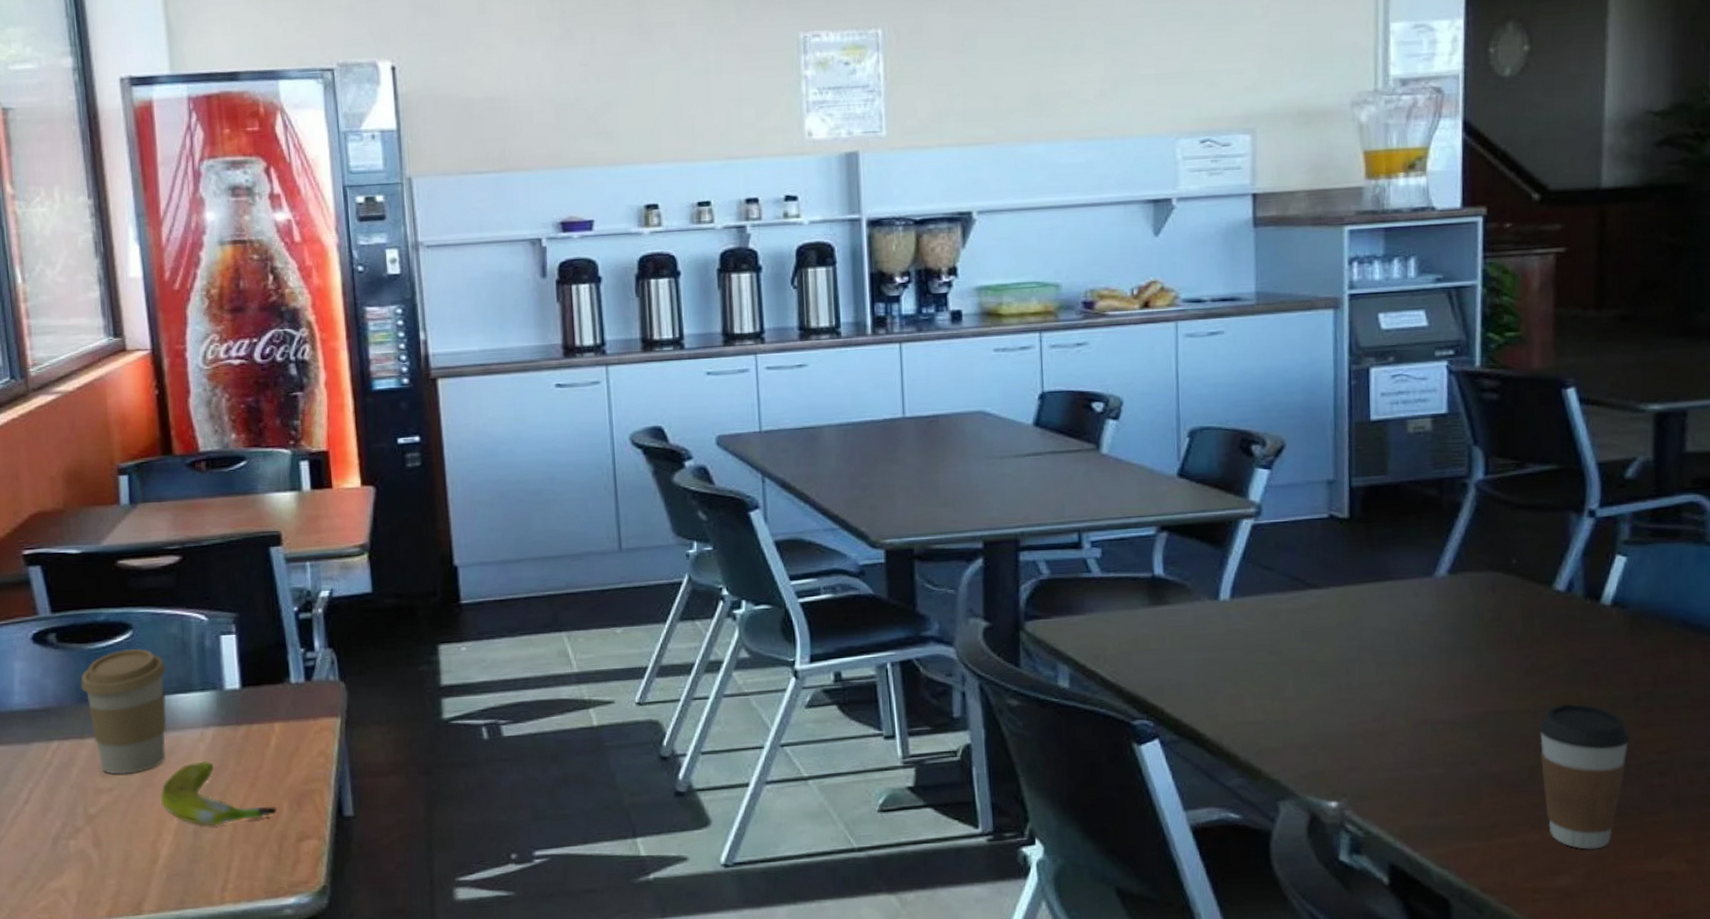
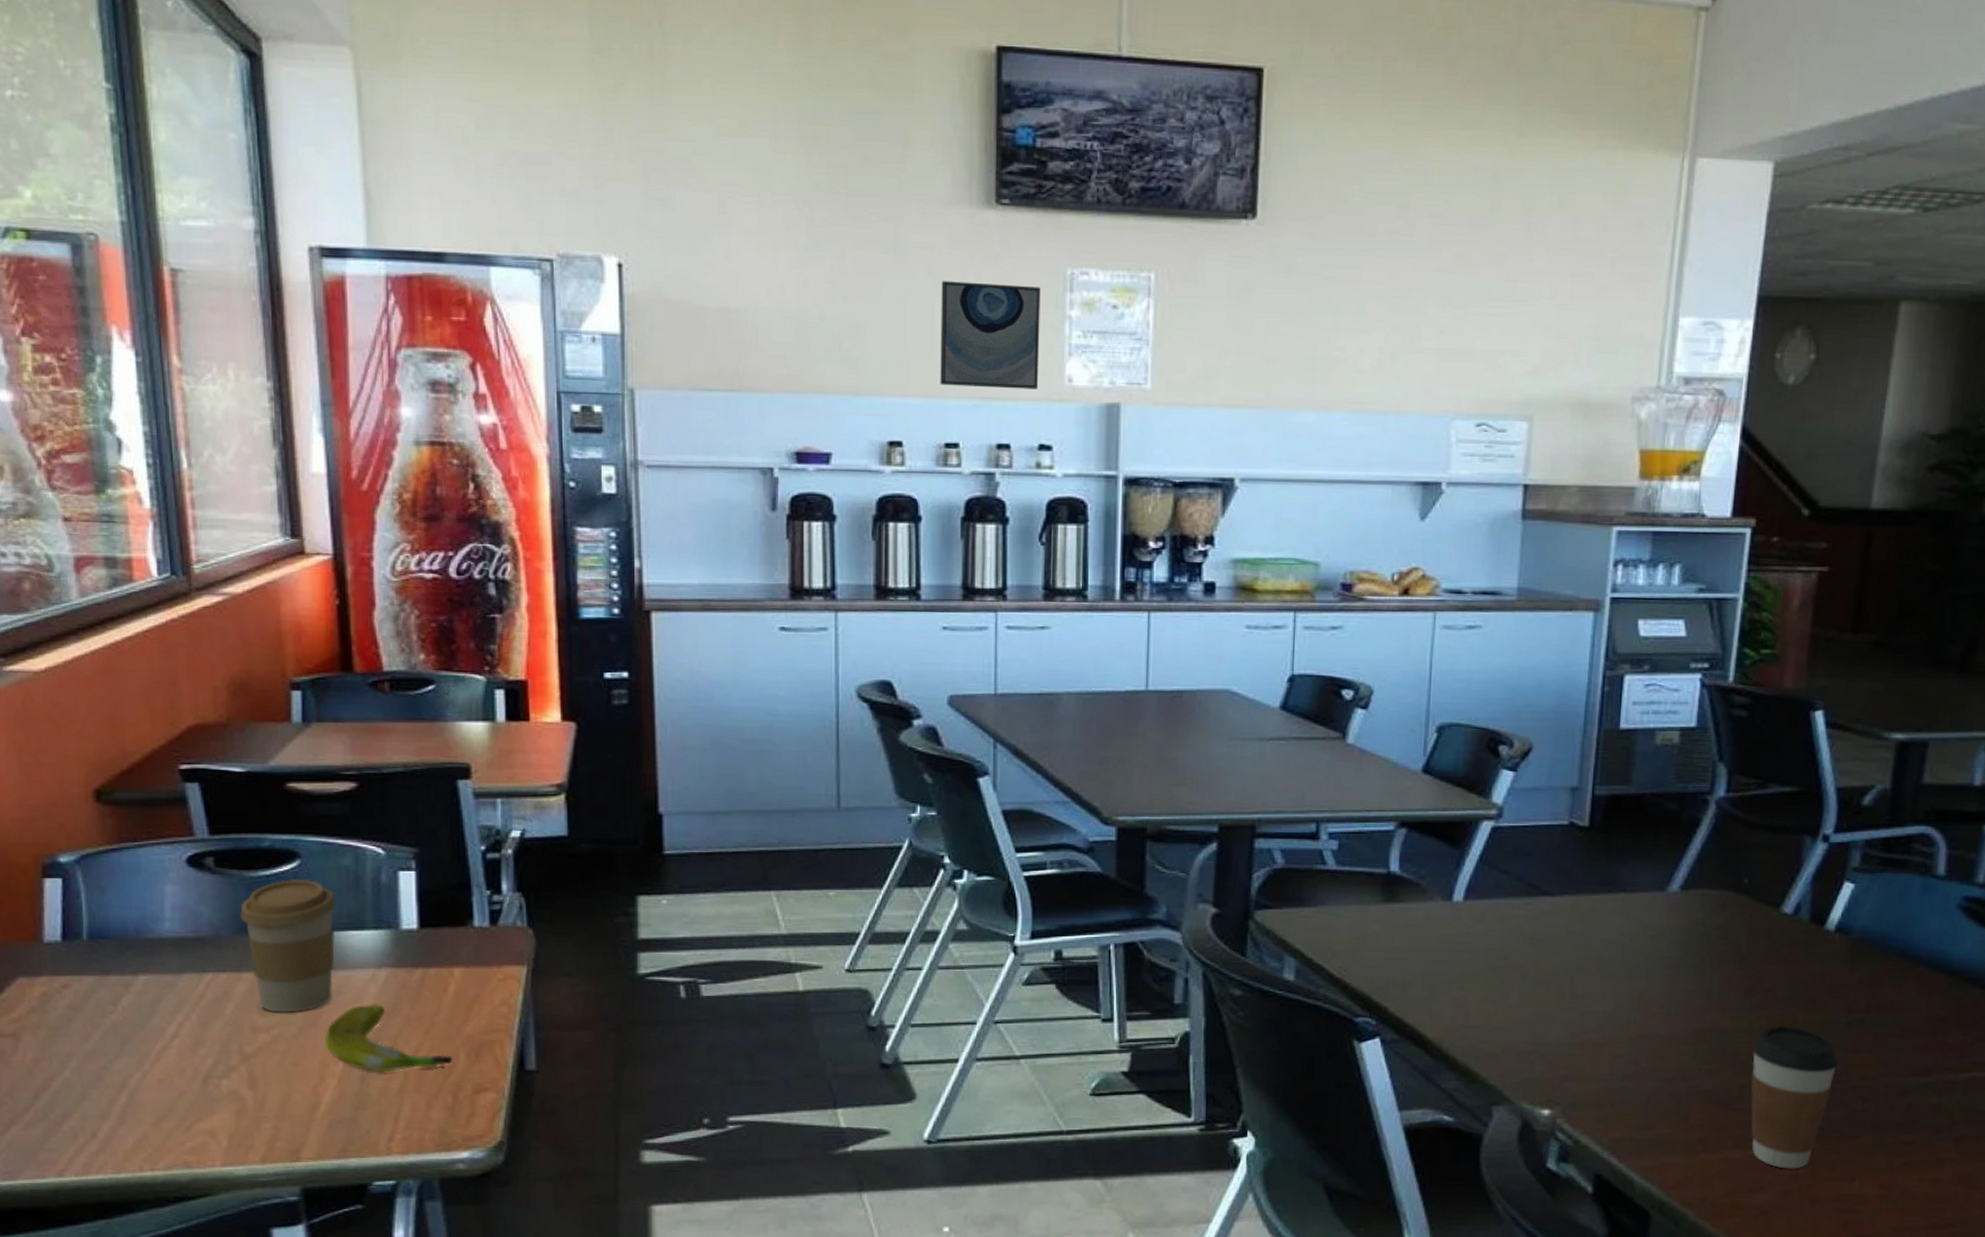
wall art: none [684,52,781,150] -> present [940,281,1041,390]

